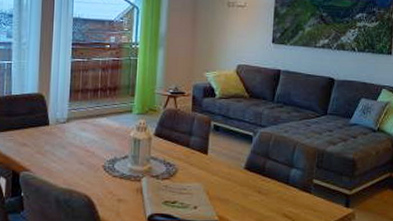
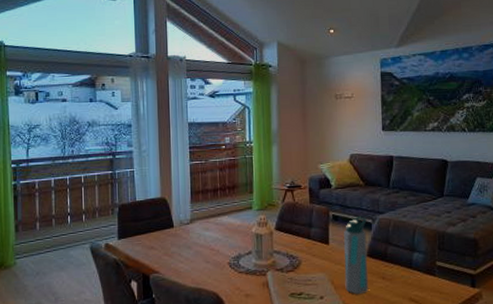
water bottle: none [220,128,249,207] -> present [344,216,369,295]

